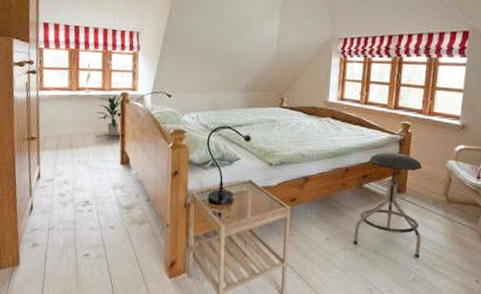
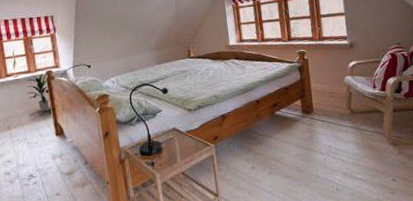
stool: present [353,152,422,258] -> none [275,78,338,170]

